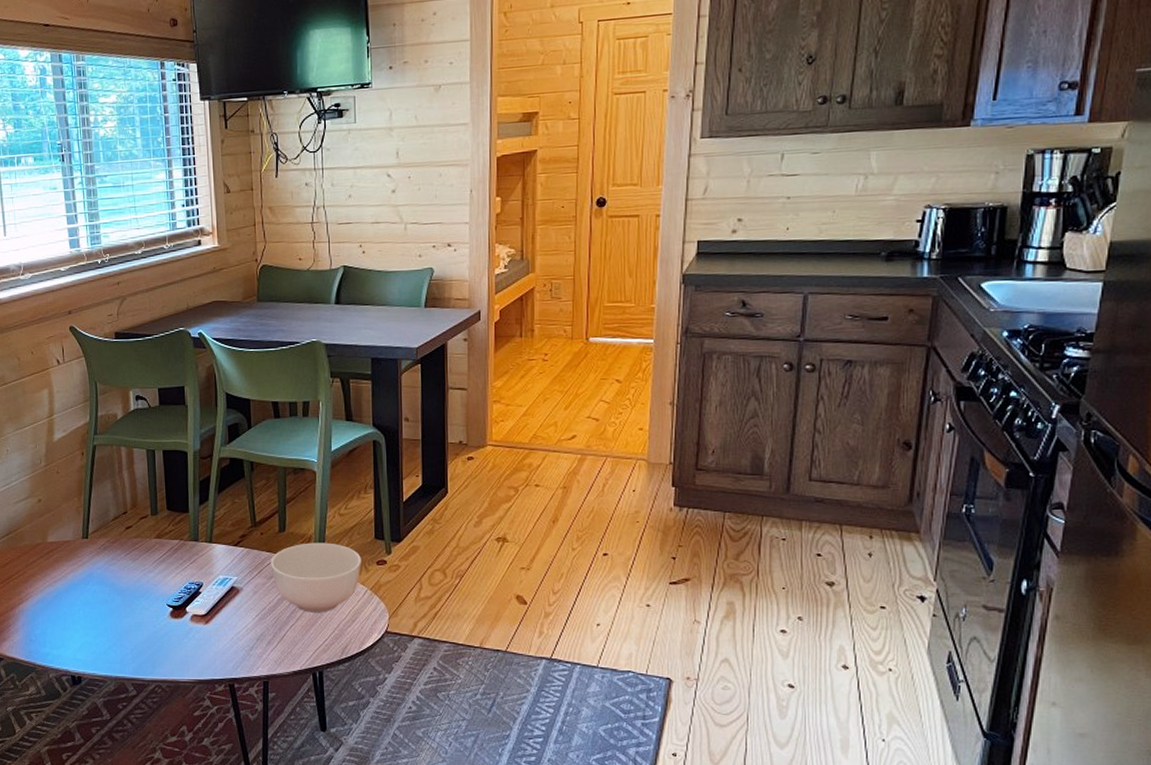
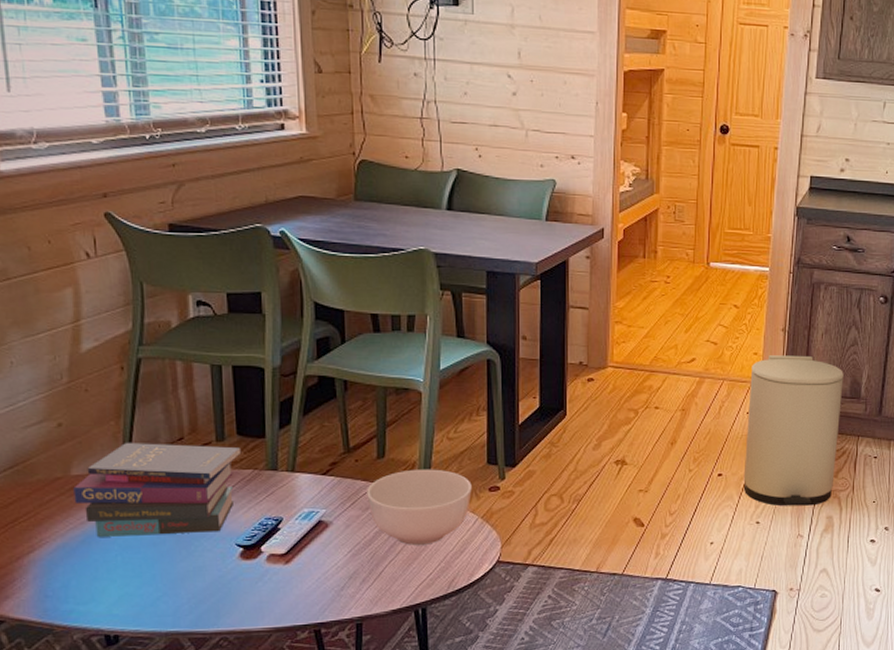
books: none [49,515,171,594] -> present [73,442,242,537]
pedal bin: none [631,430,743,590] -> present [743,355,844,506]

